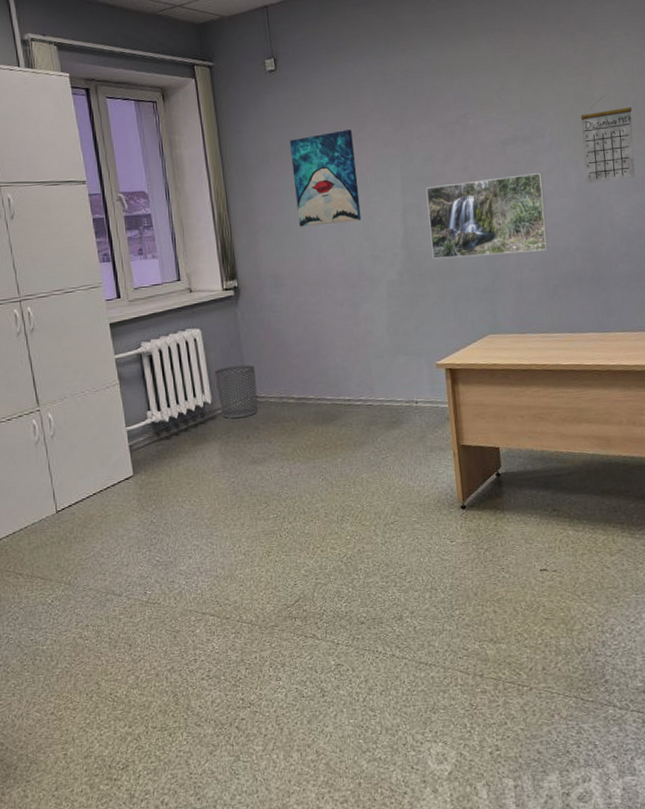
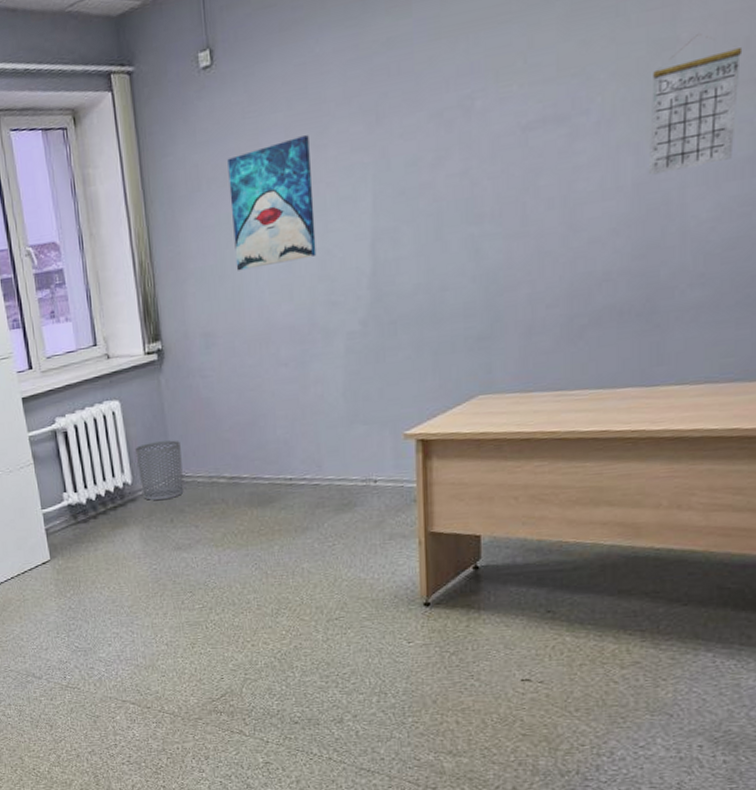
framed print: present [426,173,548,259] -> none [406,167,581,300]

